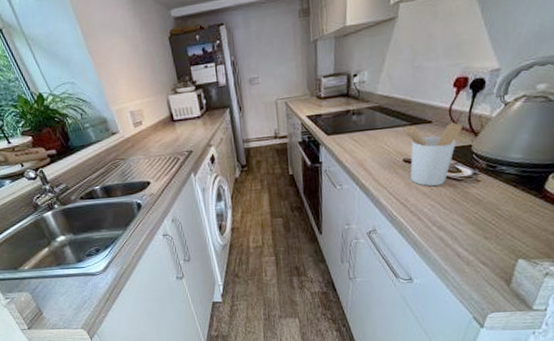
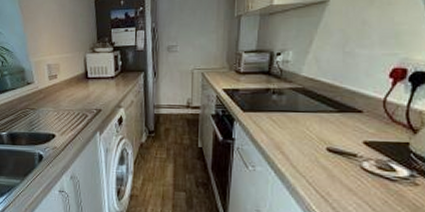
utensil holder: present [400,122,463,187] -> none [325,112,399,184]

